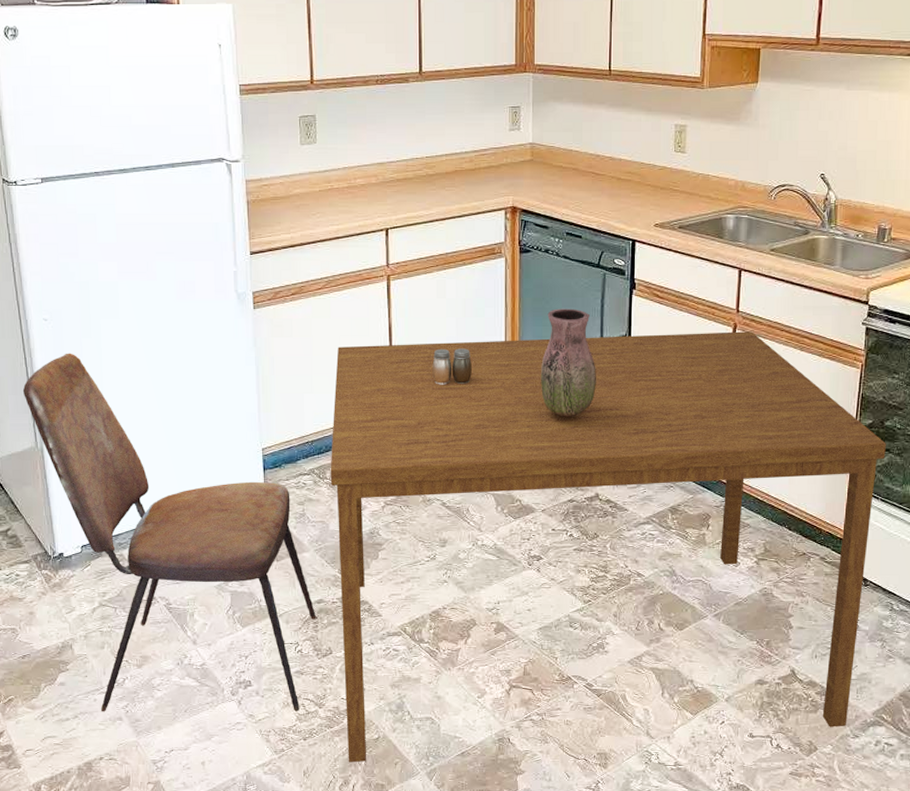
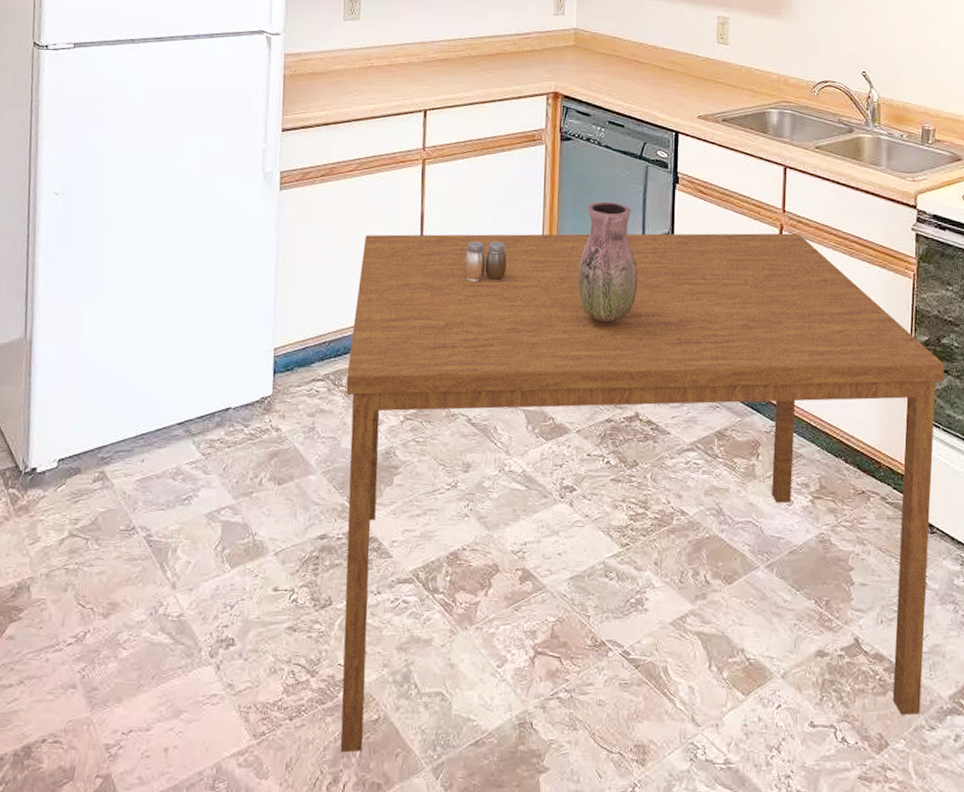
dining chair: present [22,353,316,712] -> none [19,231,318,681]

